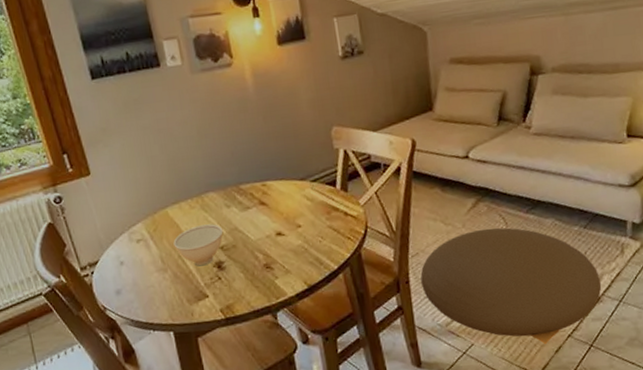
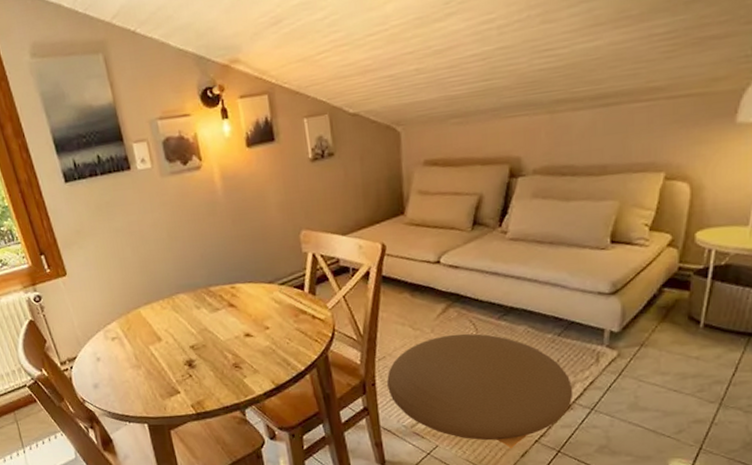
bowl: present [173,224,223,266] -> none [146,324,194,364]

